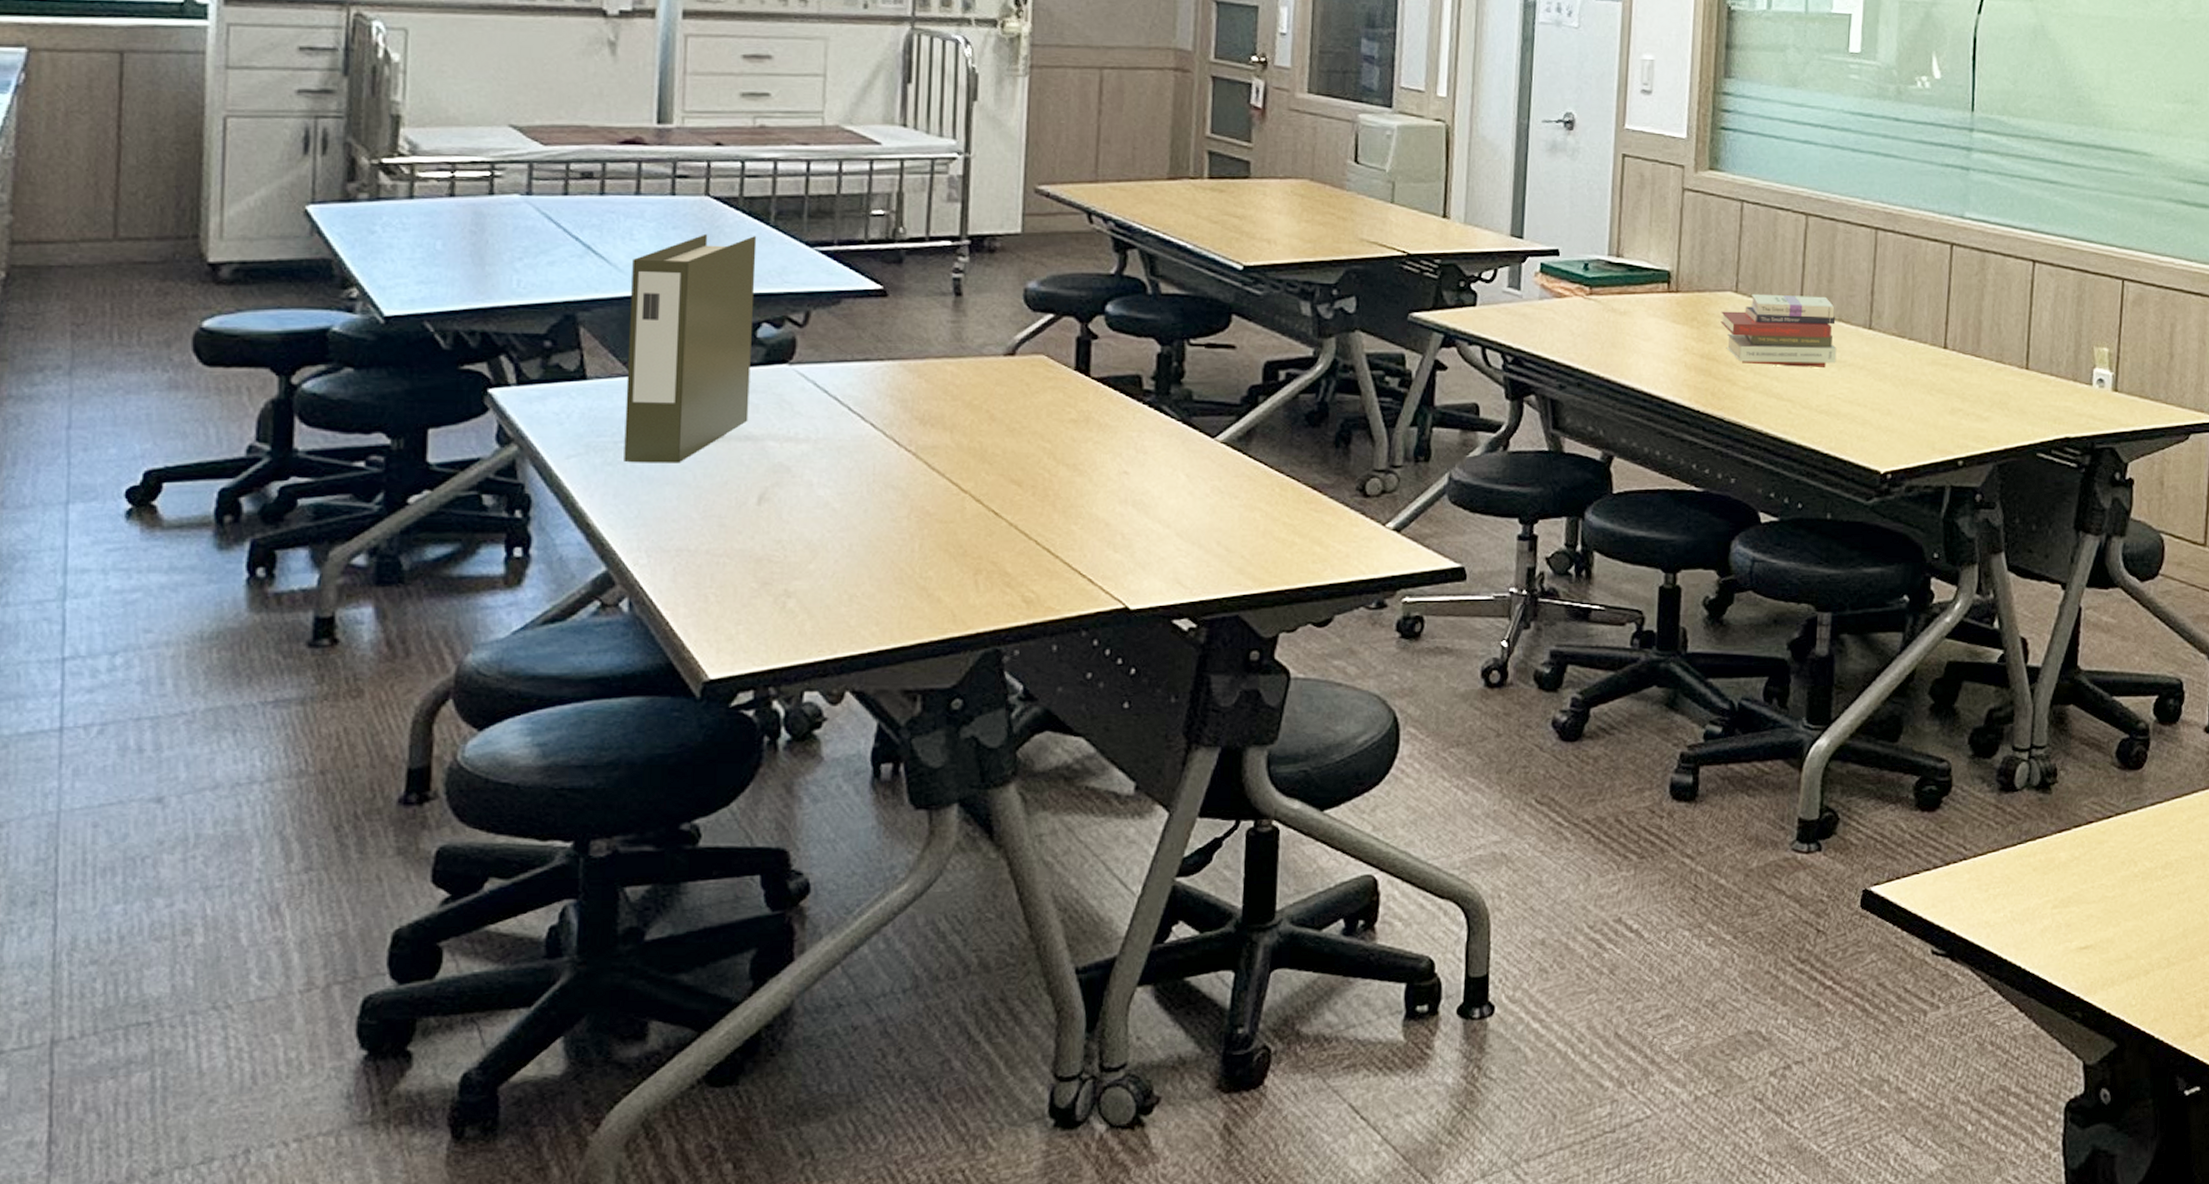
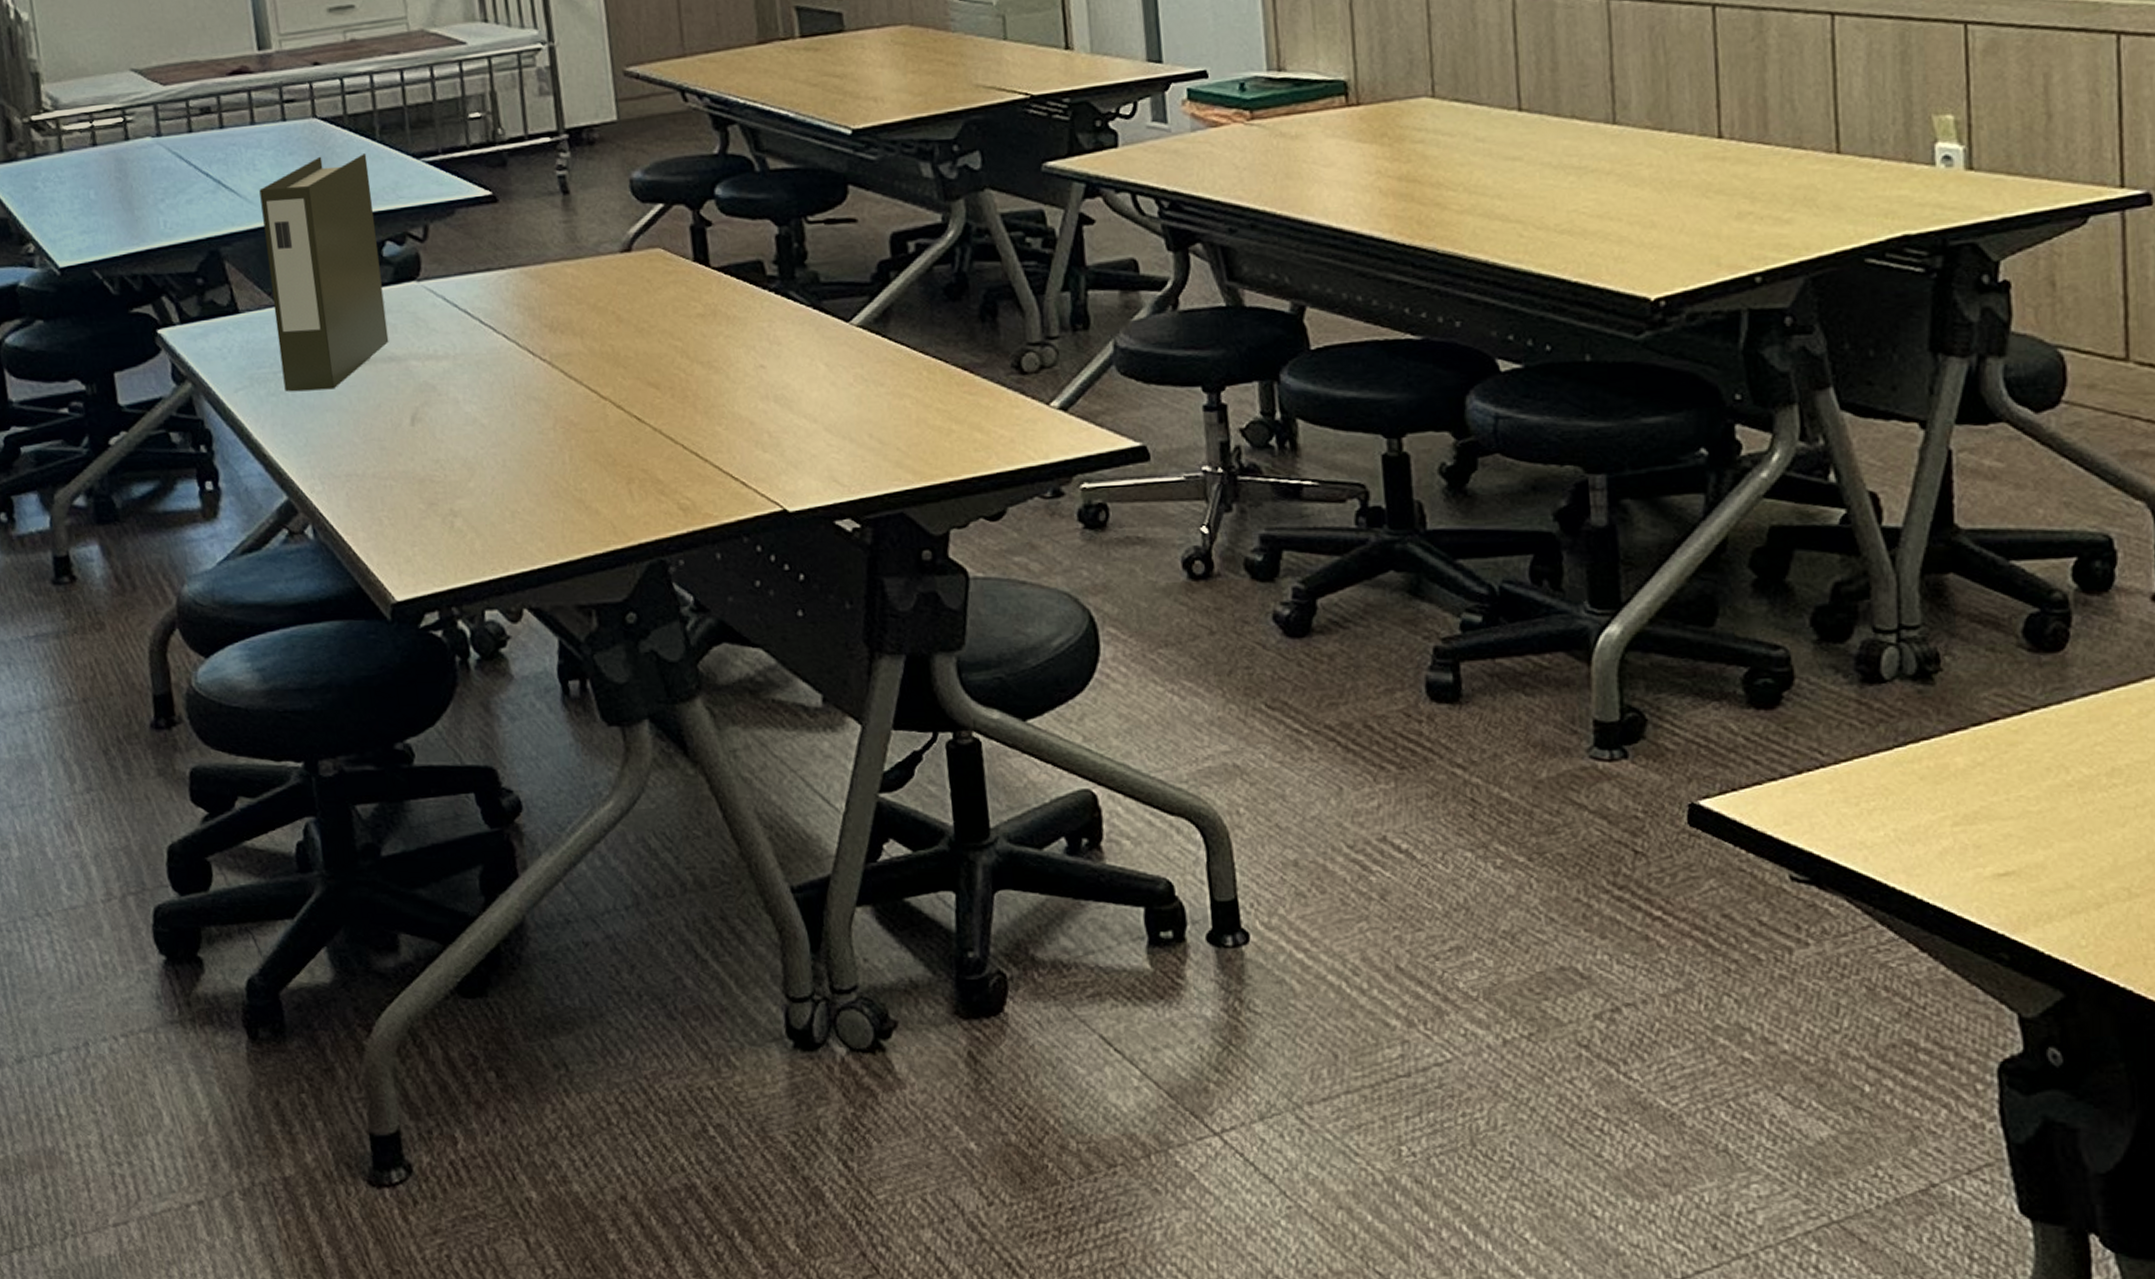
books: present [1720,293,1837,369] -> none [1417,90,1574,182]

